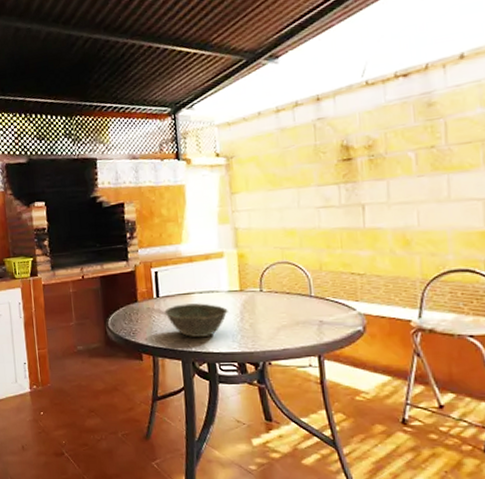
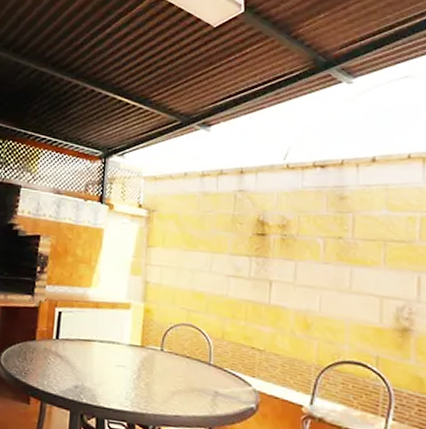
bowl: present [164,303,228,337] -> none [61,350,126,390]

